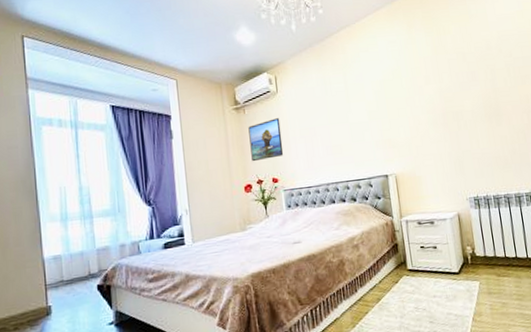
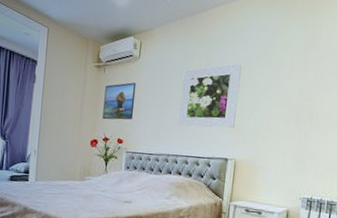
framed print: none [324,79,387,152] -> present [177,63,242,128]

